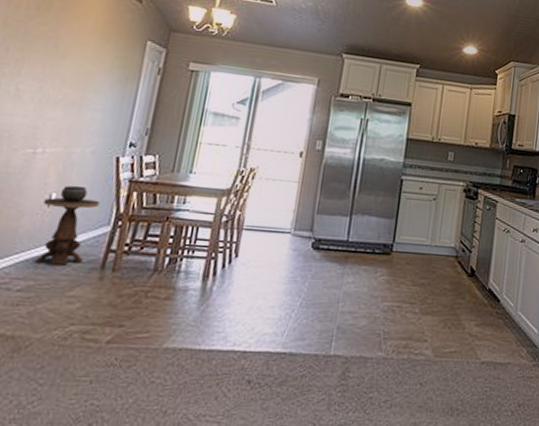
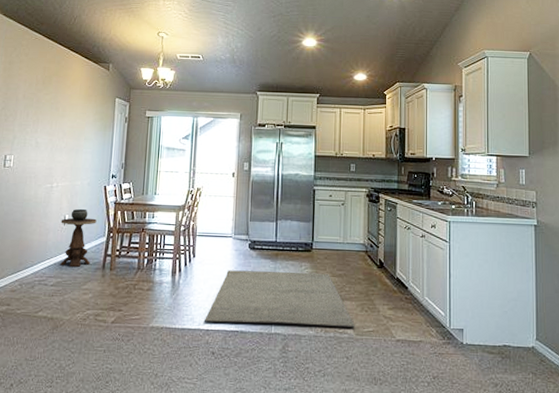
rug: none [242,275,435,348] -> present [205,270,355,327]

